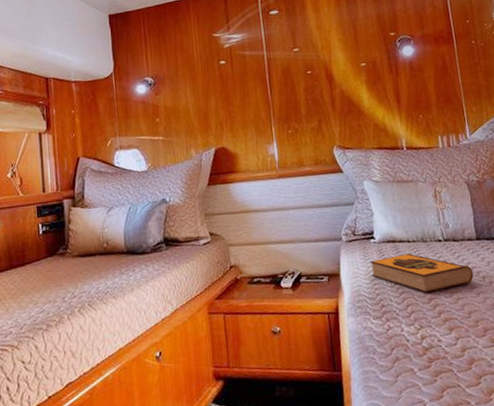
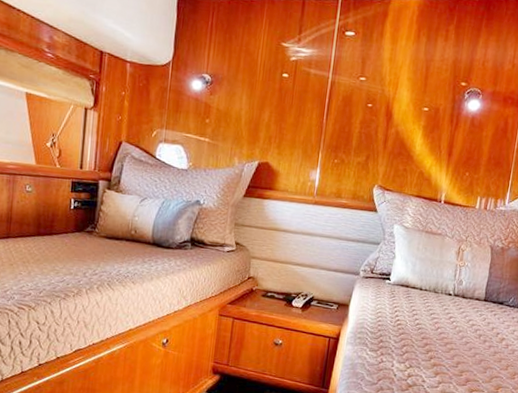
hardback book: present [370,253,474,293] -> none [378,299,472,339]

